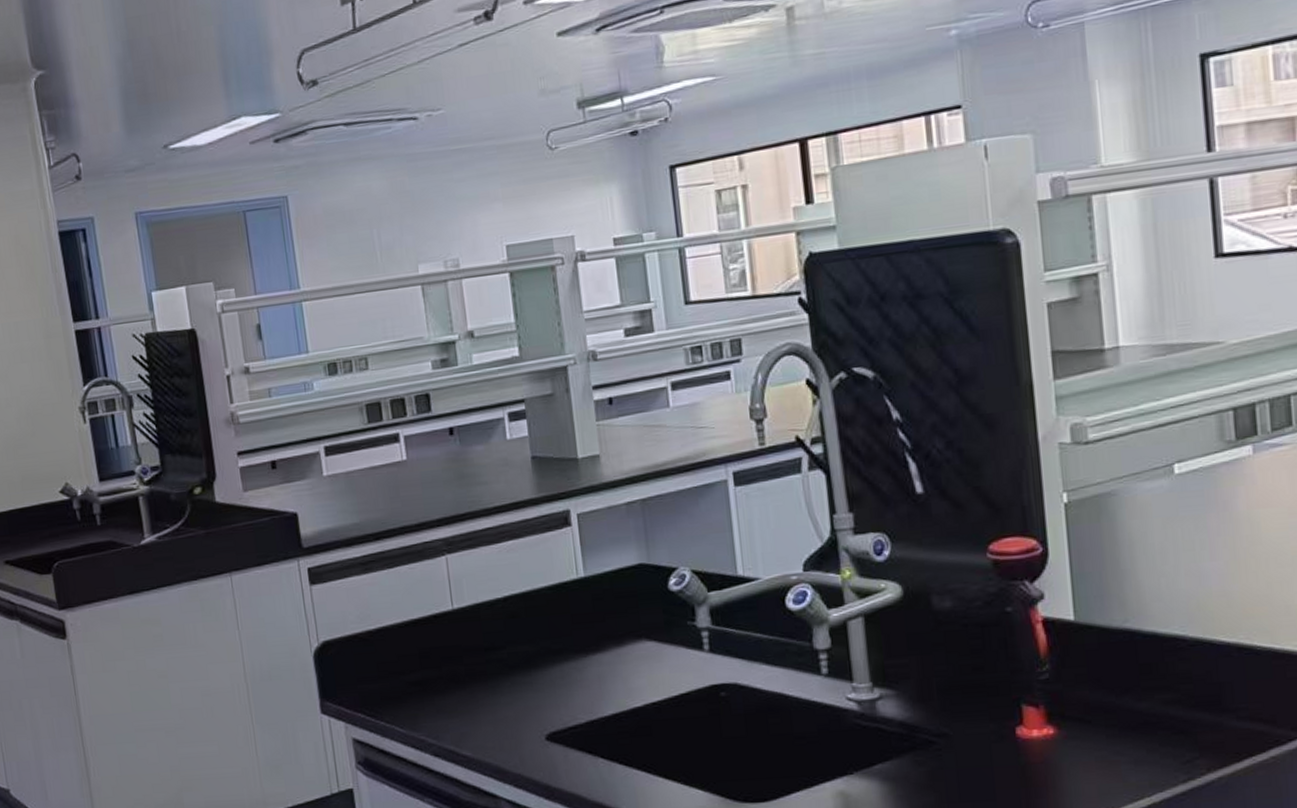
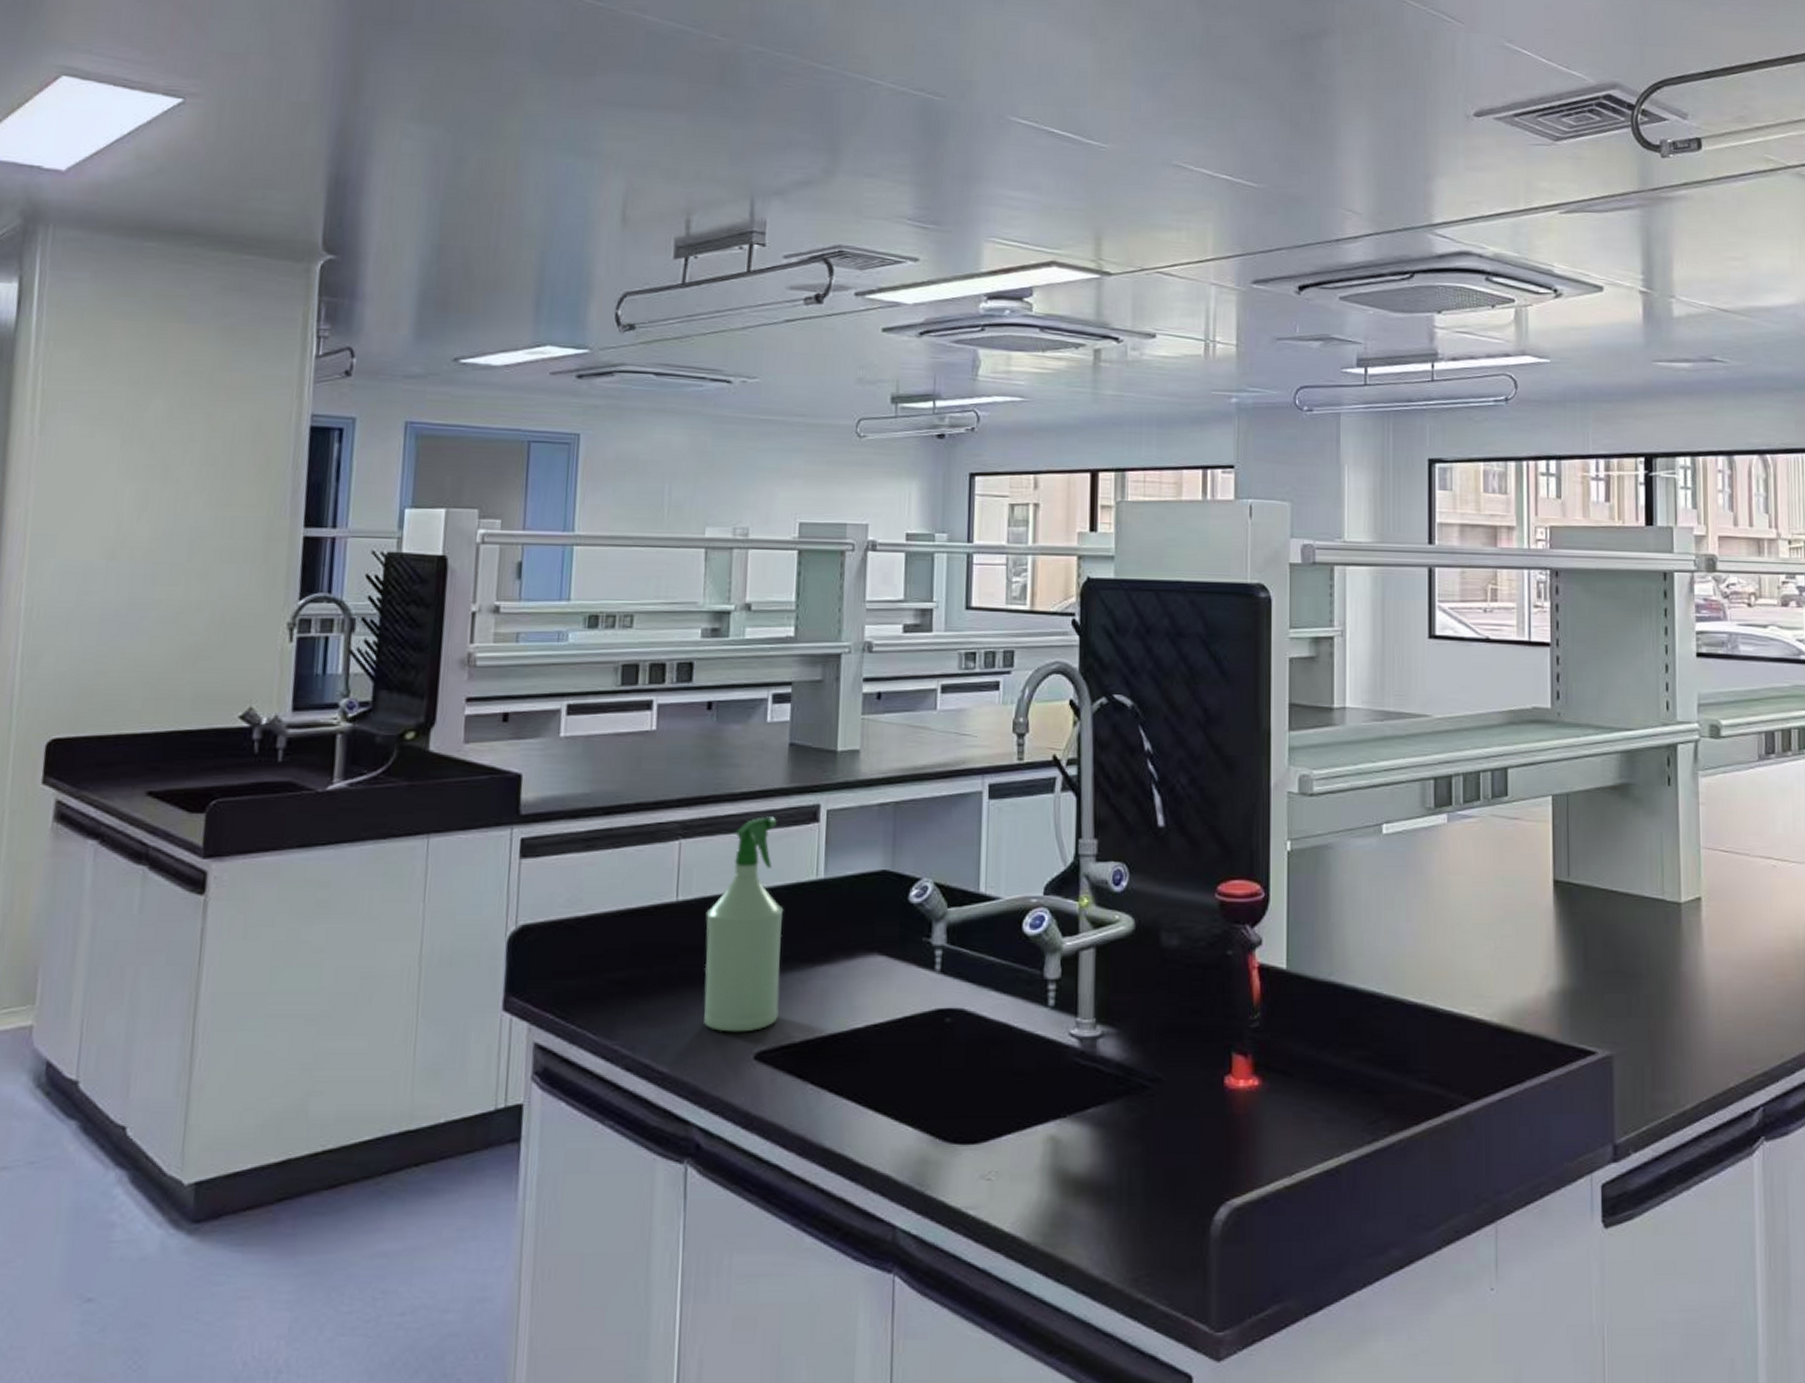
spray bottle: none [480,525,562,719] -> present [704,816,784,1032]

